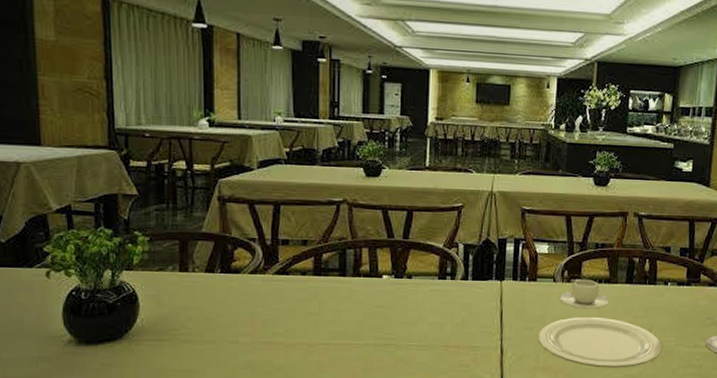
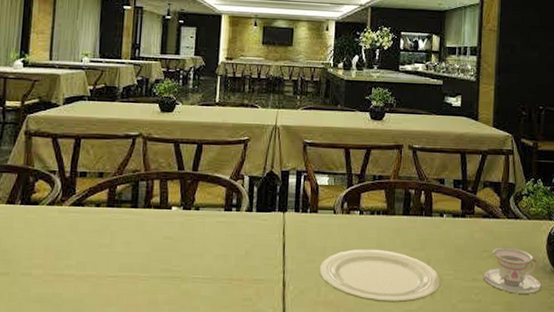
teacup: present [560,279,610,309] -> none [340,210,388,241]

